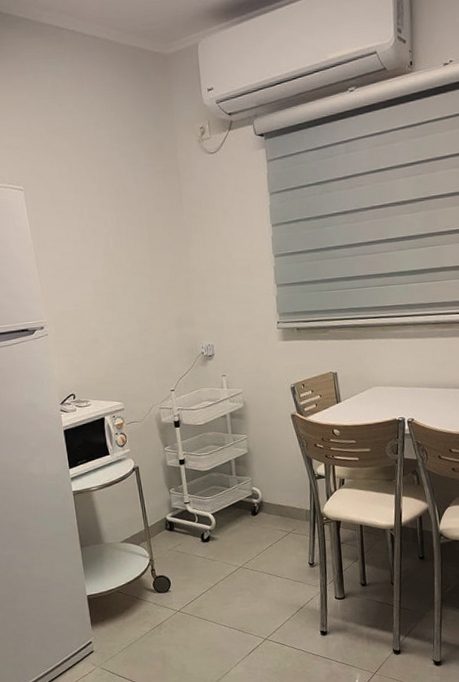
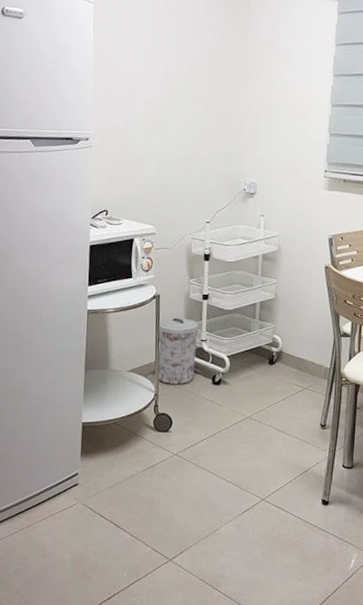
trash can: none [141,484,184,549] -> present [157,317,200,385]

